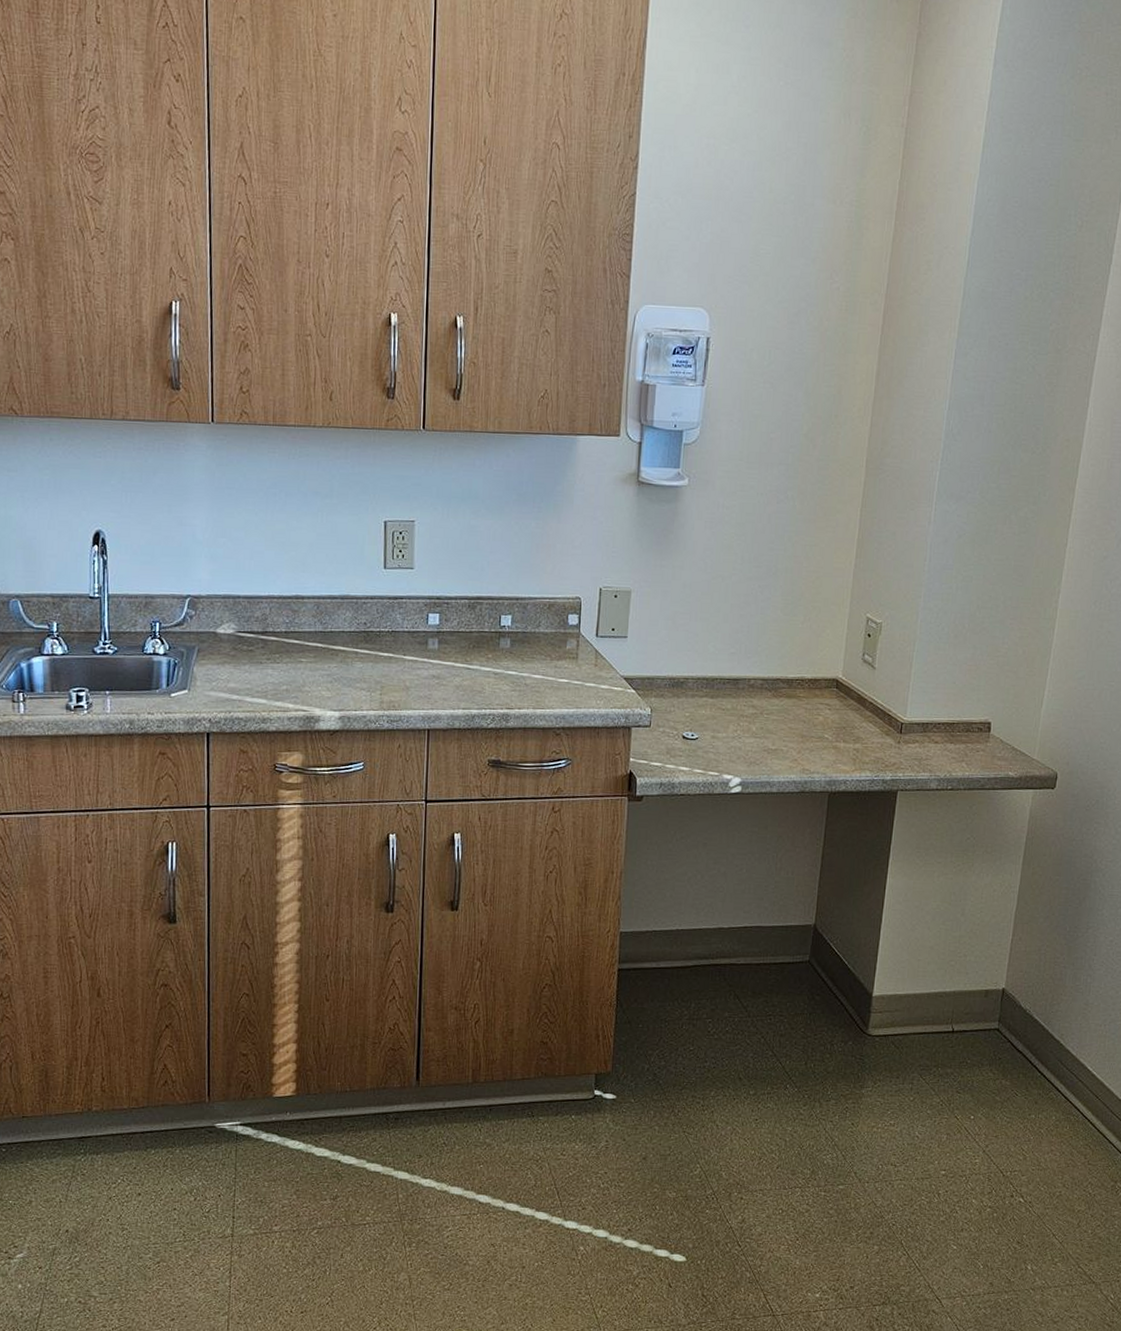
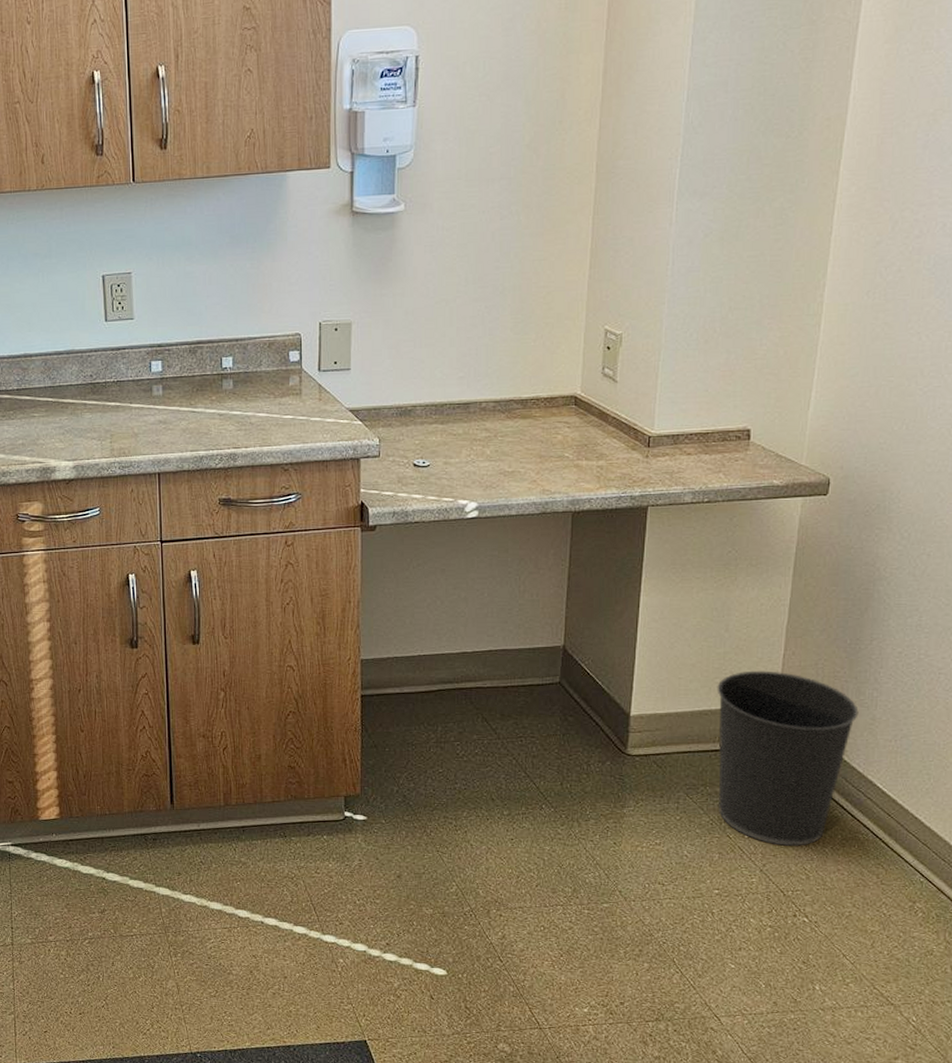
wastebasket: none [948,954,1074,1127] -> present [717,670,859,846]

